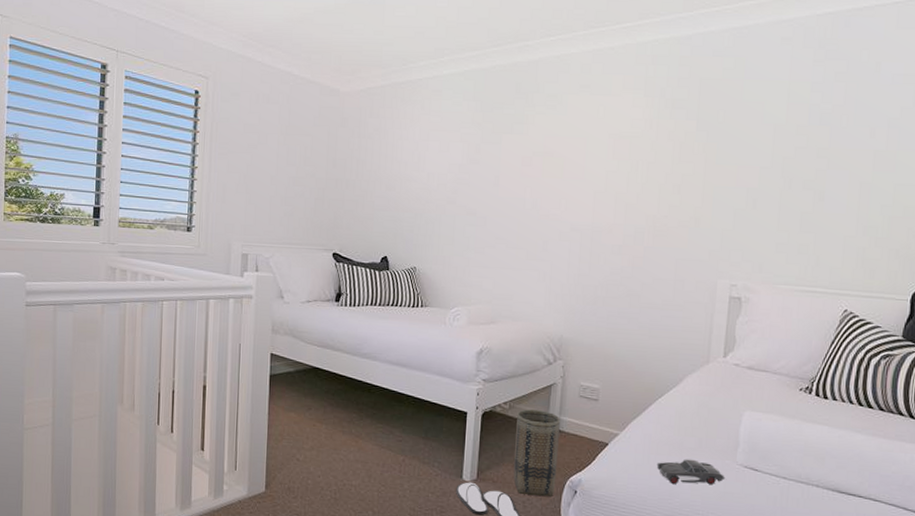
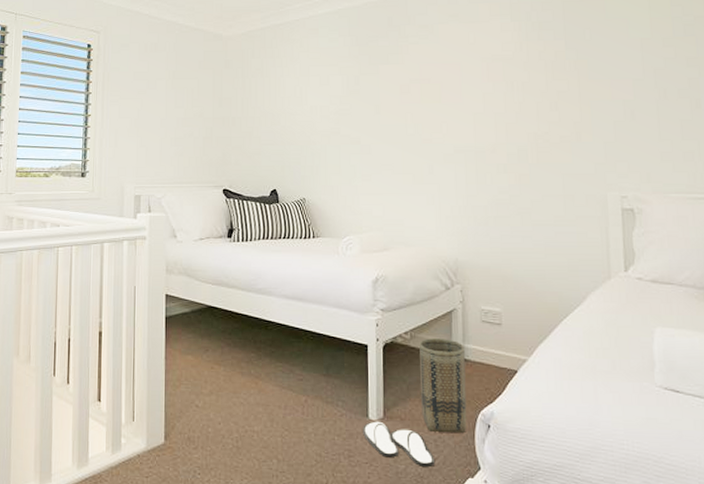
toy car: present [656,459,726,485] -> none [571,383,646,413]

